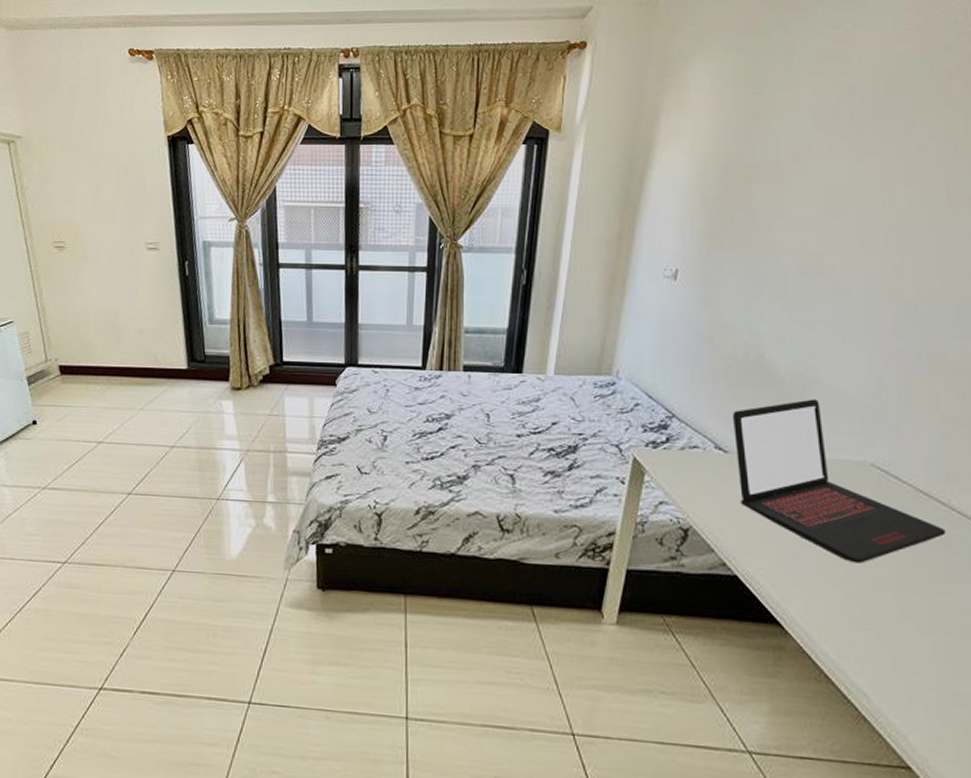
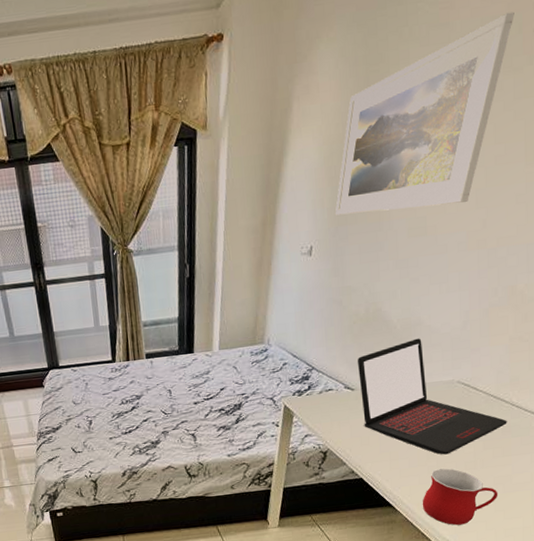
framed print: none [707,51,924,244] -> present [334,11,514,216]
mug: none [824,582,940,674] -> present [422,468,498,526]

